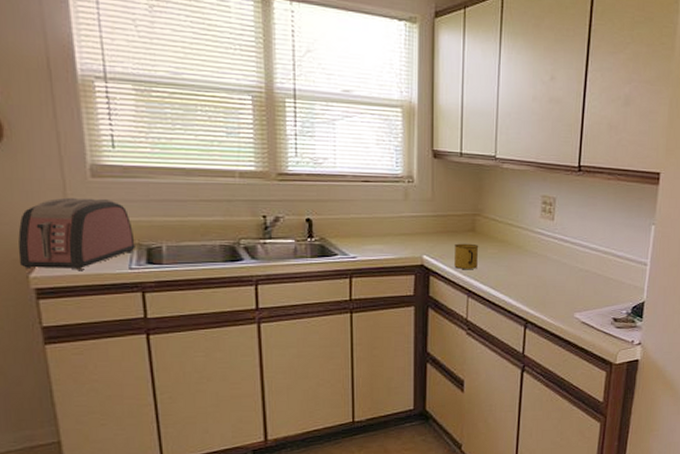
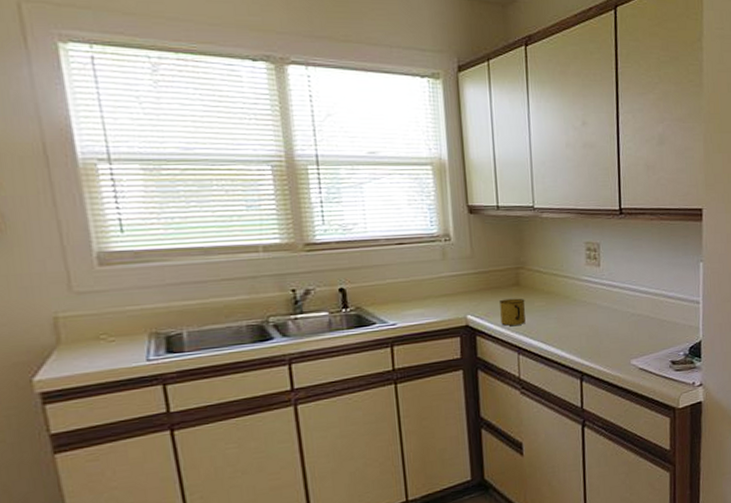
toaster: present [18,197,135,270] -> none [18,287,153,373]

